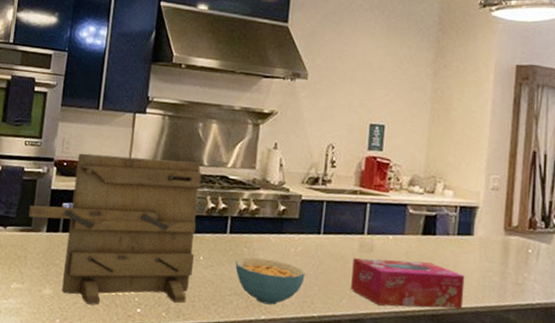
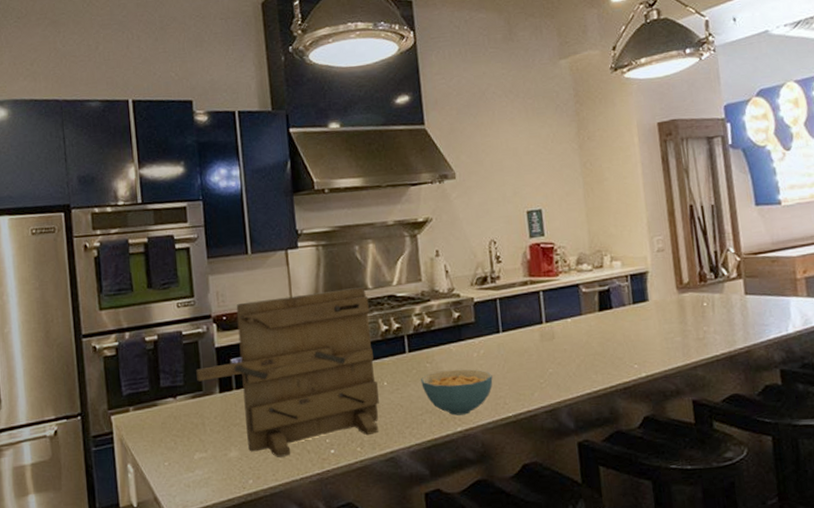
tissue box: present [351,257,465,309] -> none [537,336,652,391]

